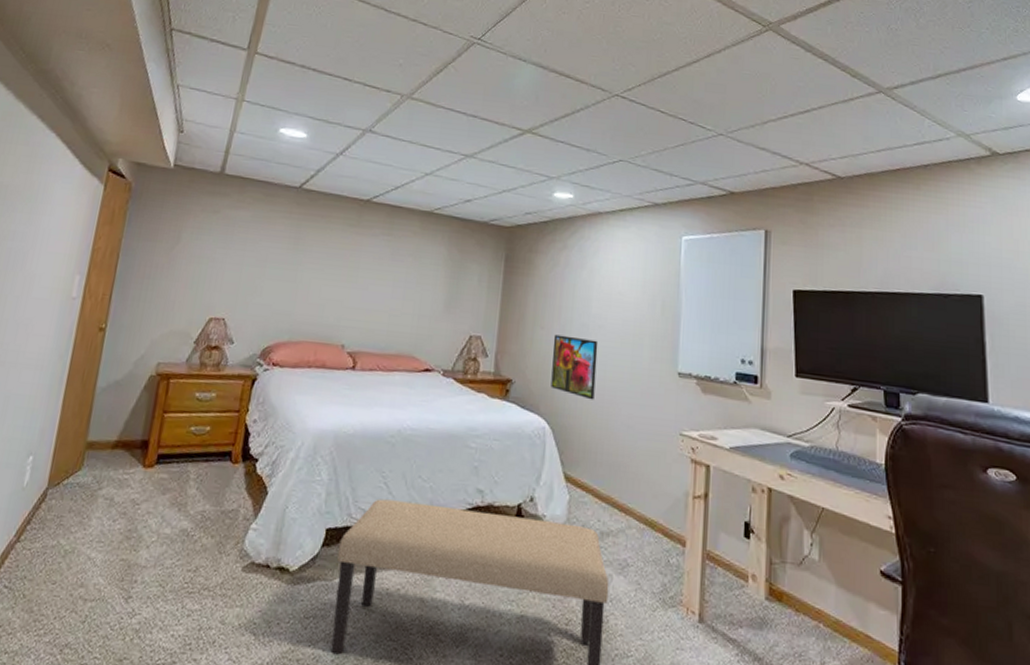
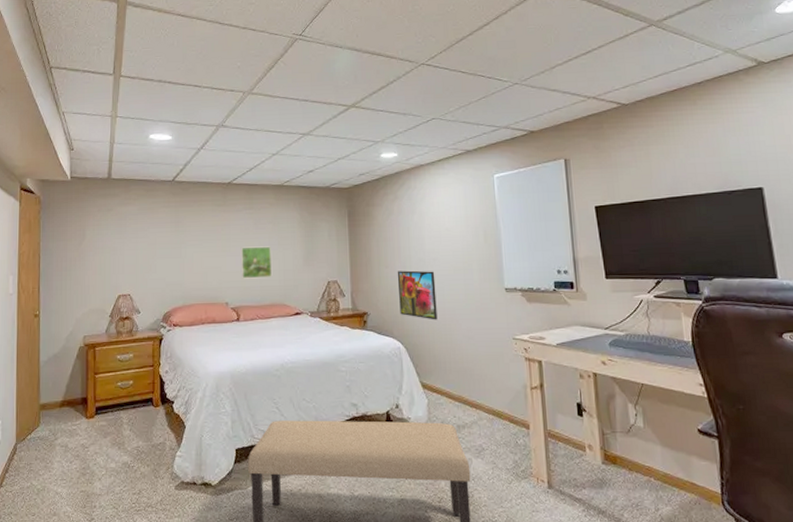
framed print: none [366,279,407,321] -> present [240,246,273,279]

